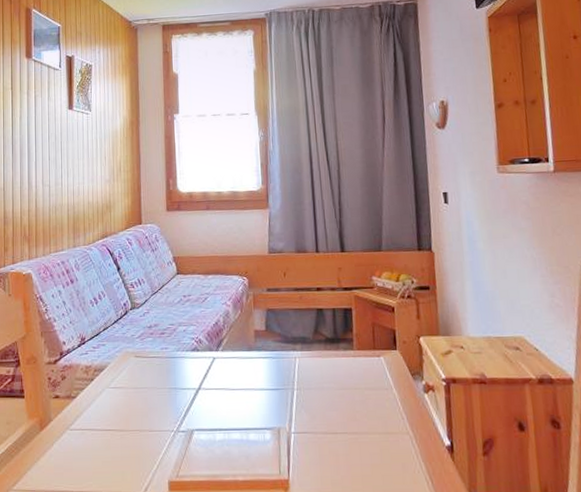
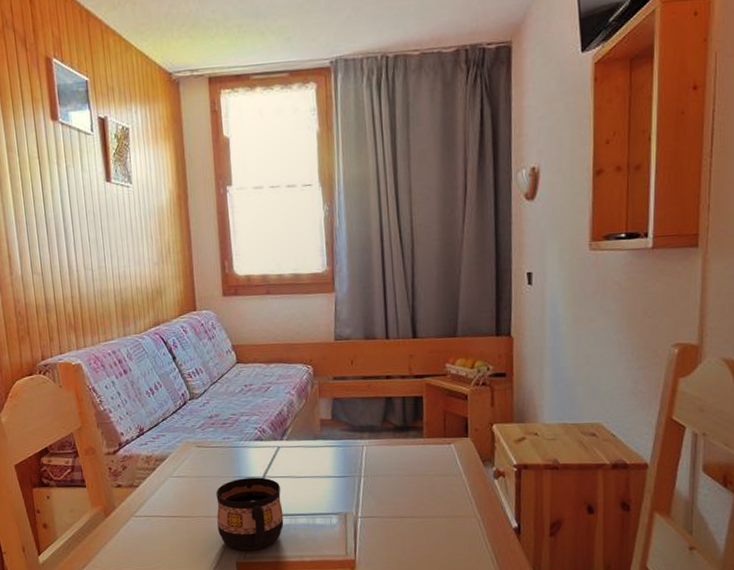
cup: none [151,389,218,468] -> present [216,477,284,550]

